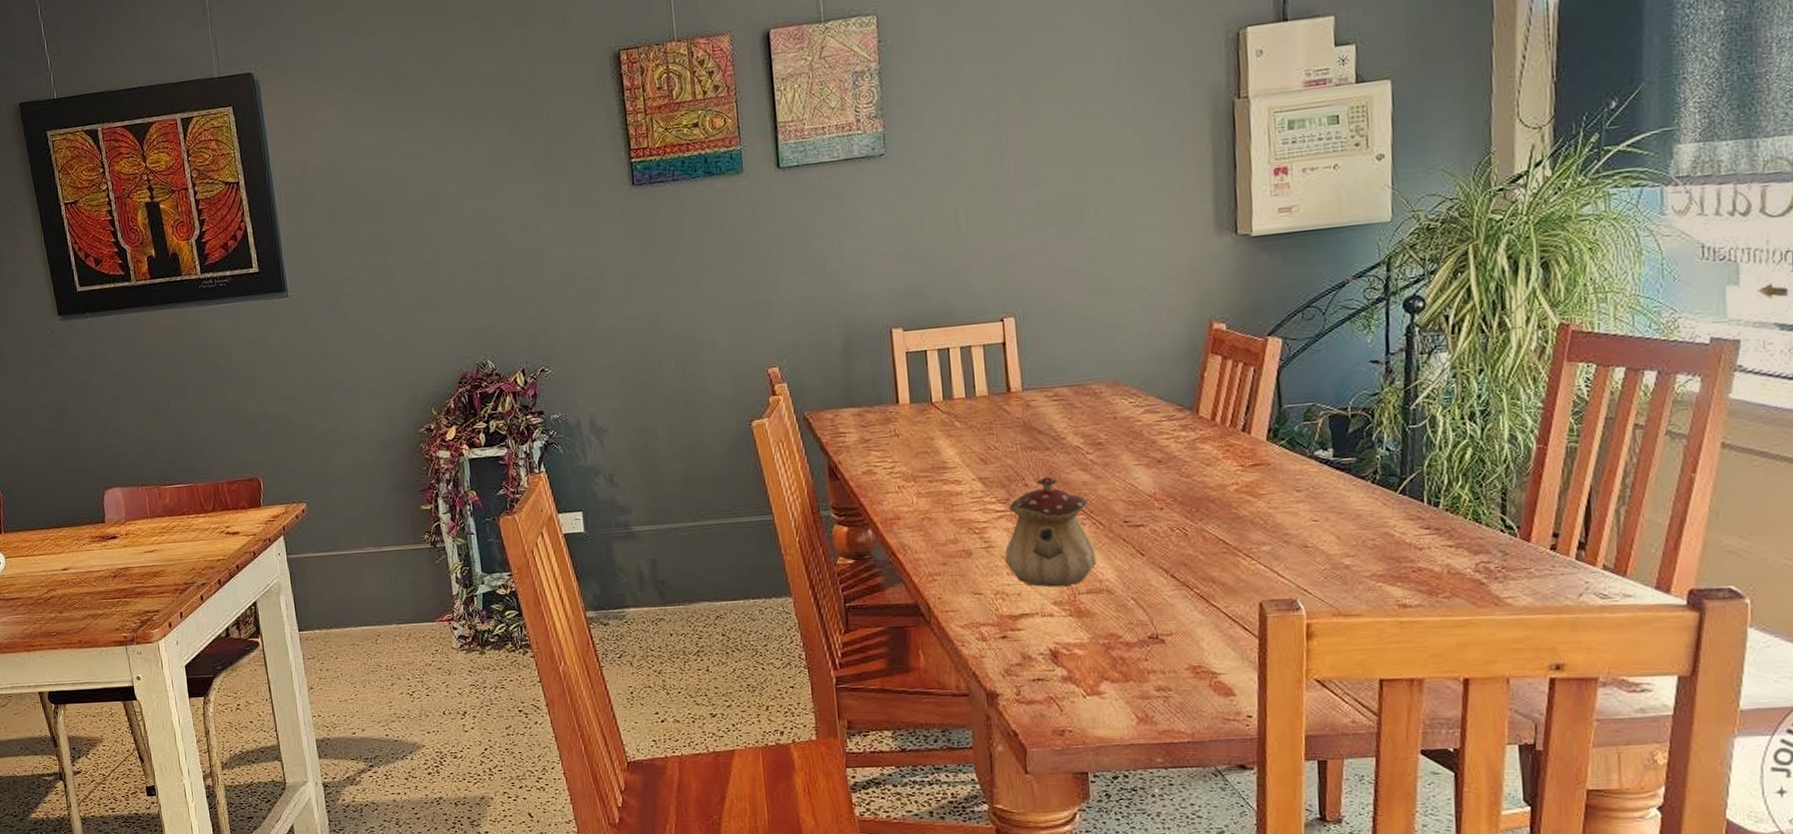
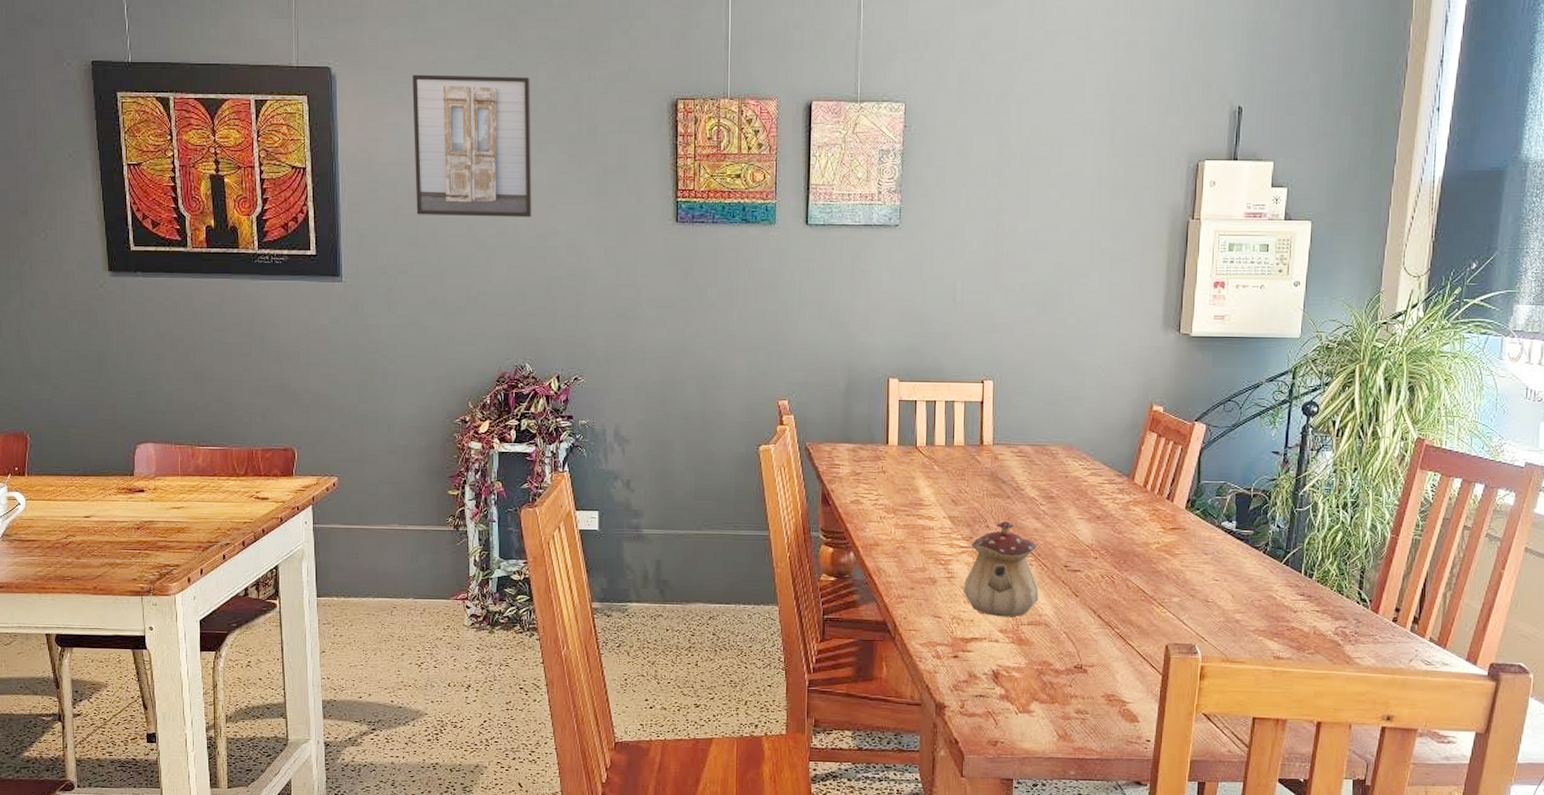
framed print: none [336,51,477,216] -> present [412,74,532,217]

